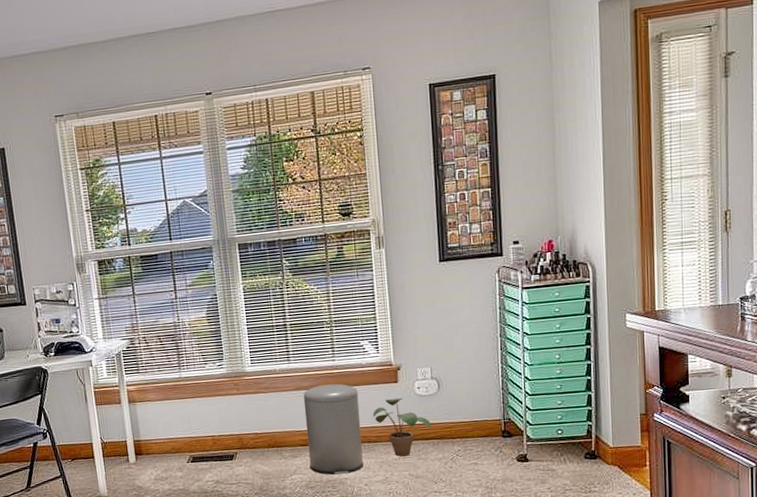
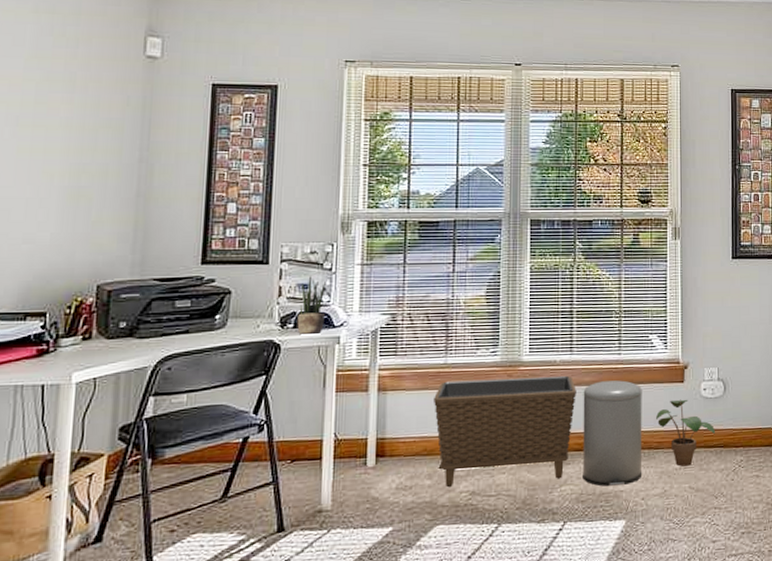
potted plant: none [54,312,78,361] -> present [297,276,327,336]
storage basket: none [174,382,297,478] -> present [433,375,576,488]

